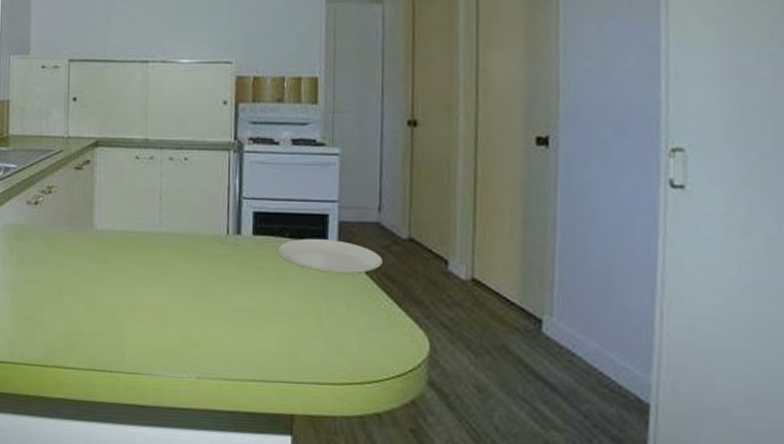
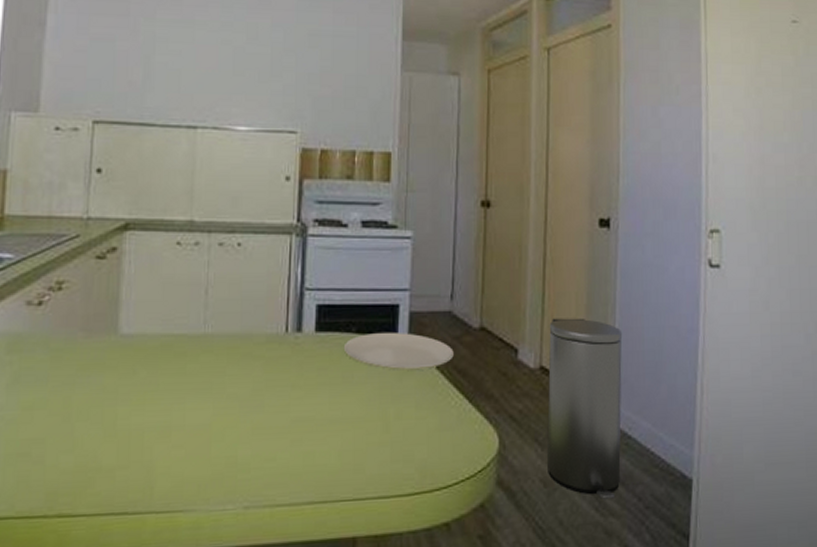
pedal bin: none [480,233,565,413] -> present [547,318,623,499]

